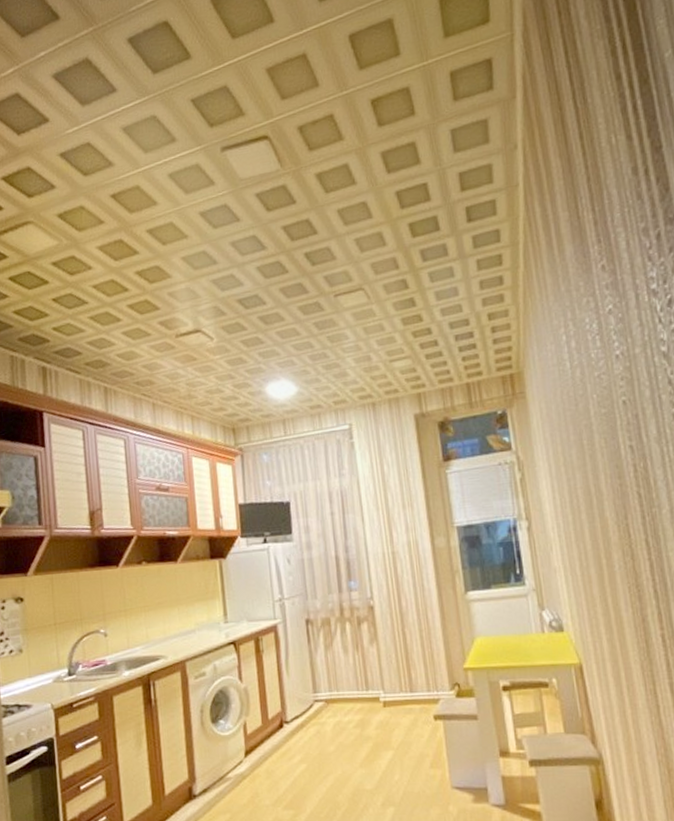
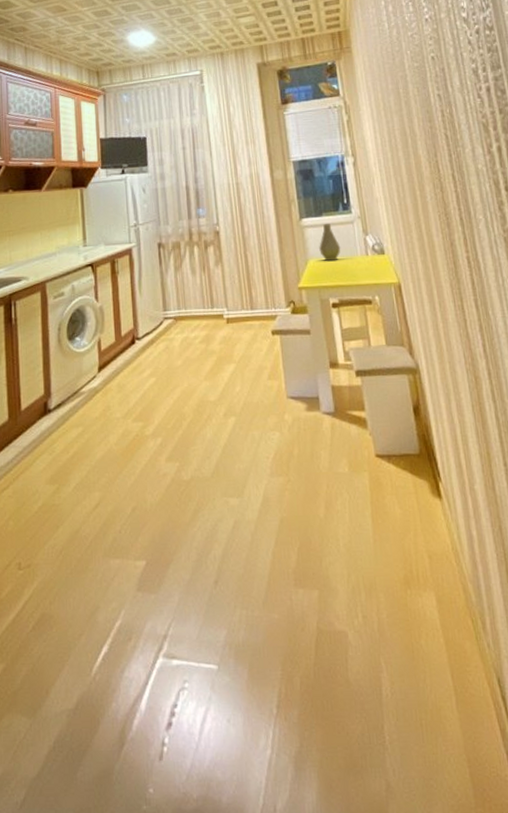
vase: none [487,597,513,640] -> present [319,224,341,262]

